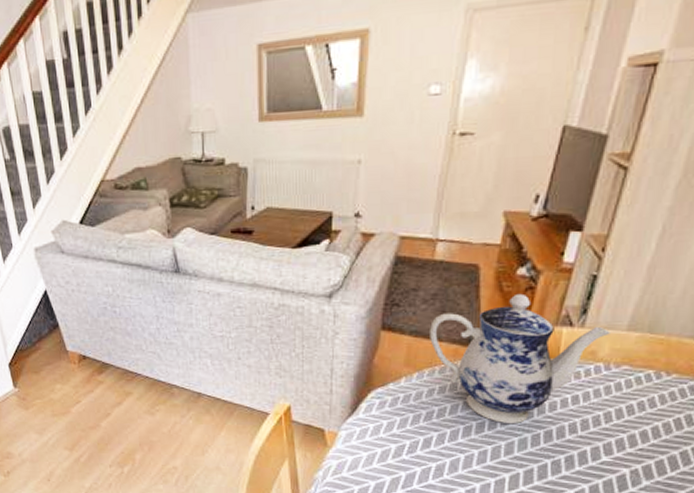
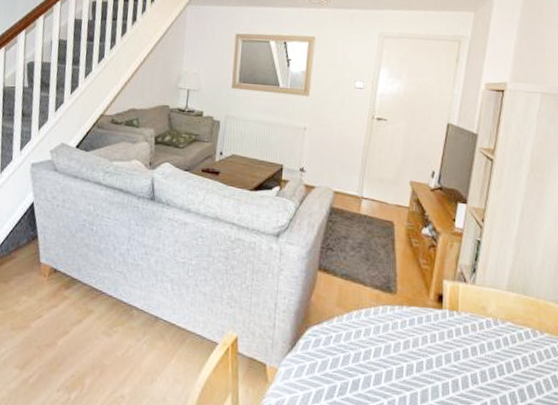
teapot: present [428,293,610,425] -> none [356,249,495,372]

